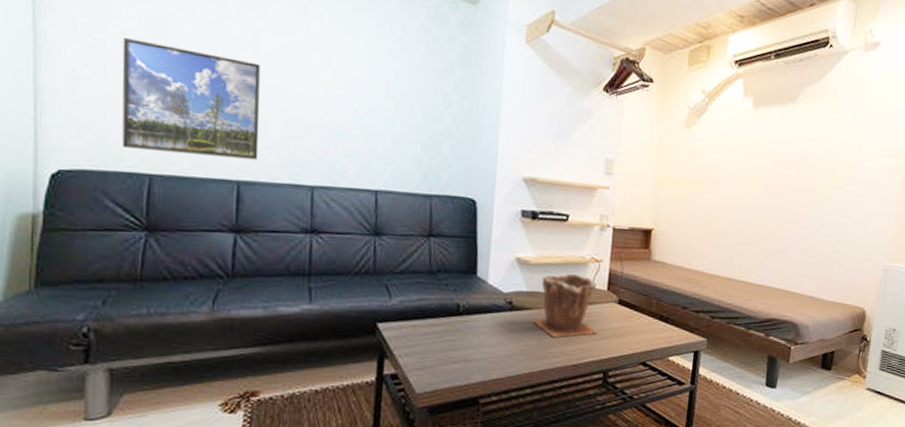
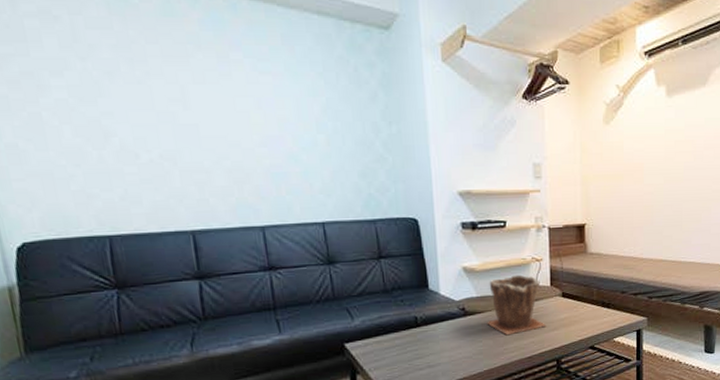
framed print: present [121,38,260,160] -> none [56,108,207,213]

